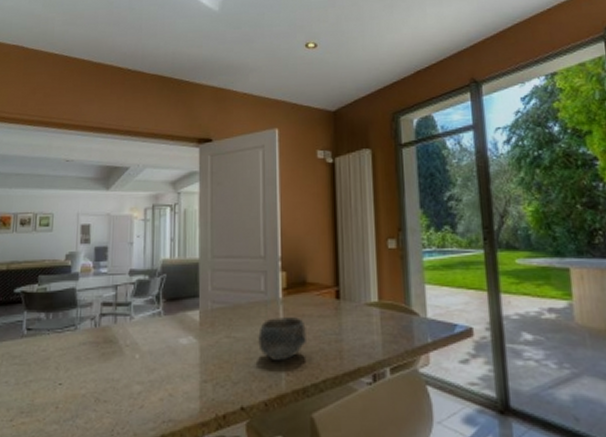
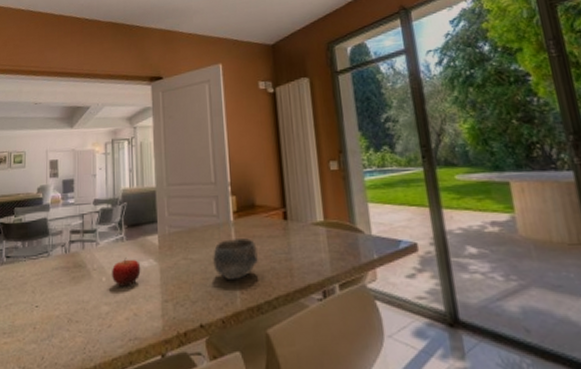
fruit: none [146,334,179,365] -> present [112,257,141,287]

